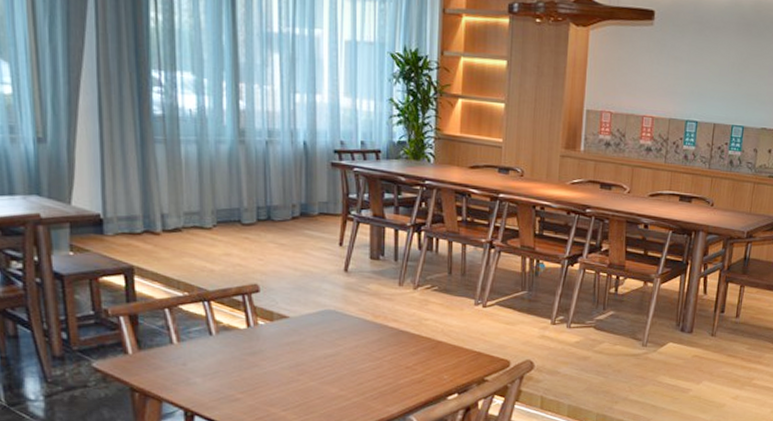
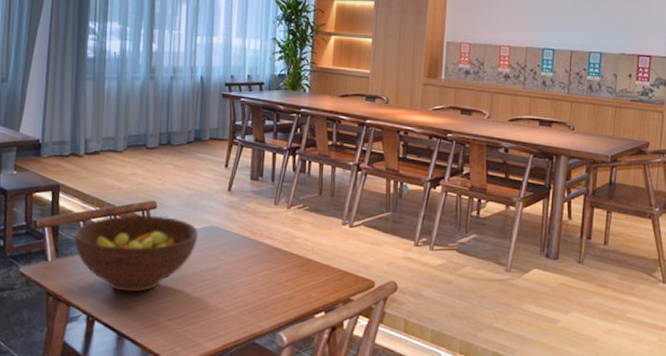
fruit bowl: none [159,299,311,384] -> present [74,214,198,293]

